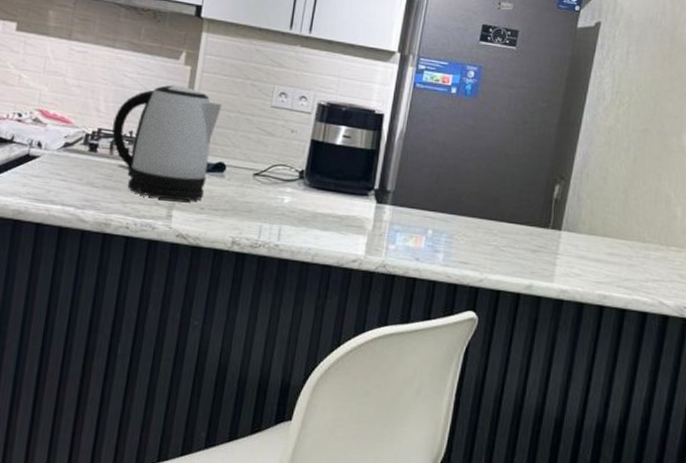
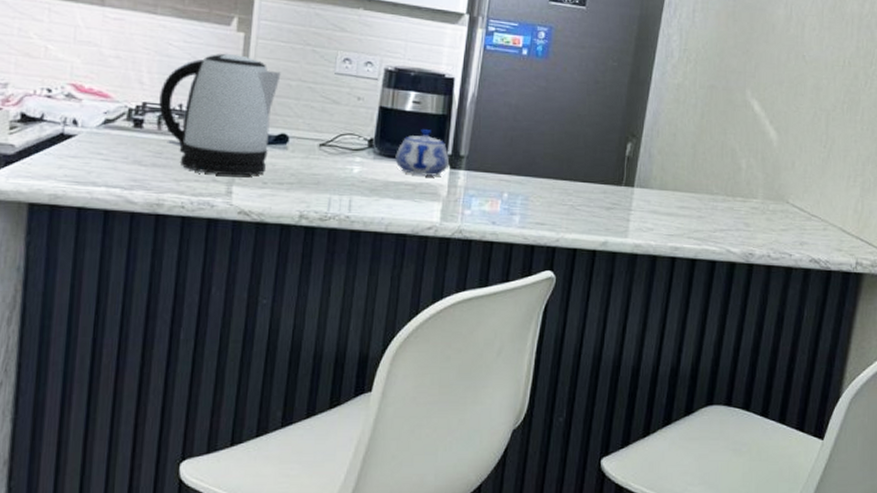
teapot: none [324,162,376,210] -> present [395,128,450,177]

